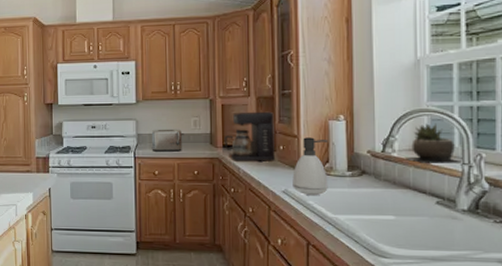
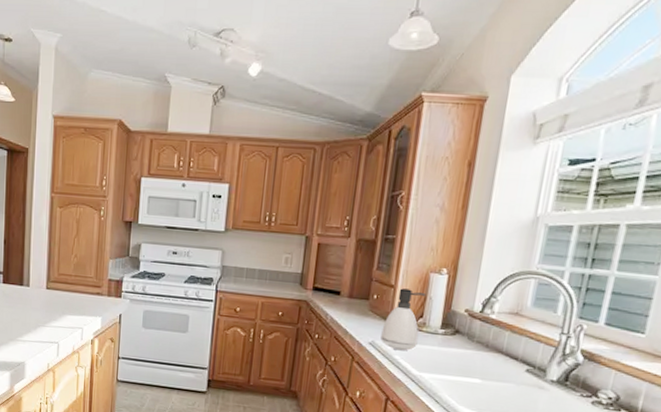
toaster: present [151,129,184,153] -> none [235,262,273,290]
coffee maker: present [223,111,275,161] -> none [315,253,373,311]
succulent plant: present [404,123,463,163] -> none [502,287,562,332]

